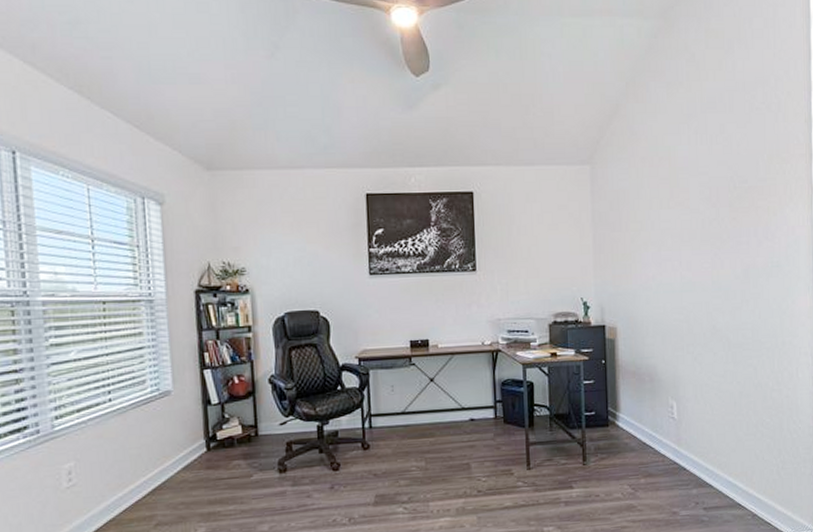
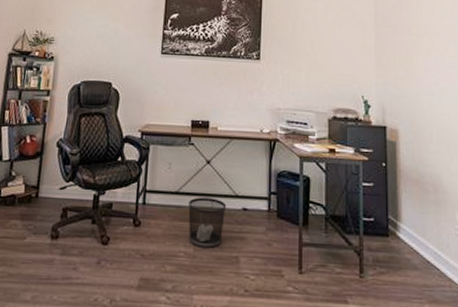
waste bin: none [416,413,454,460] -> present [188,197,227,248]

